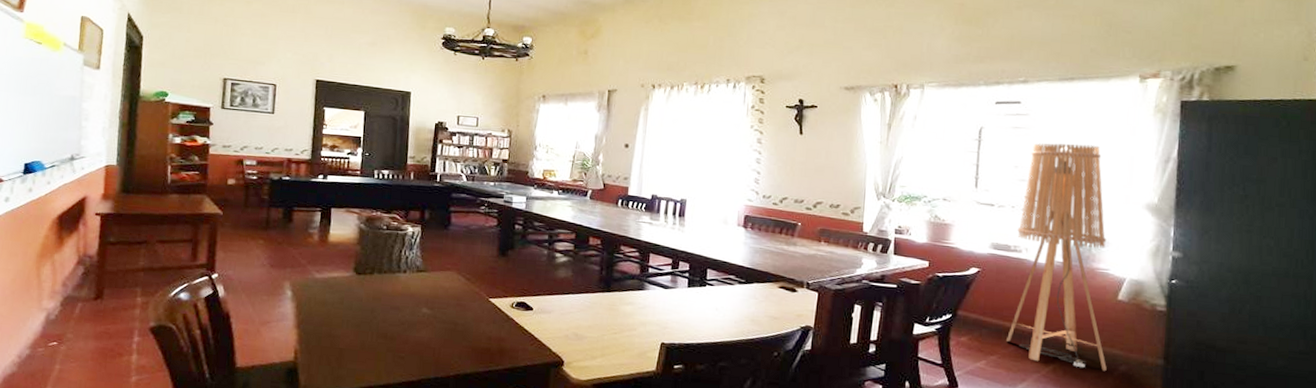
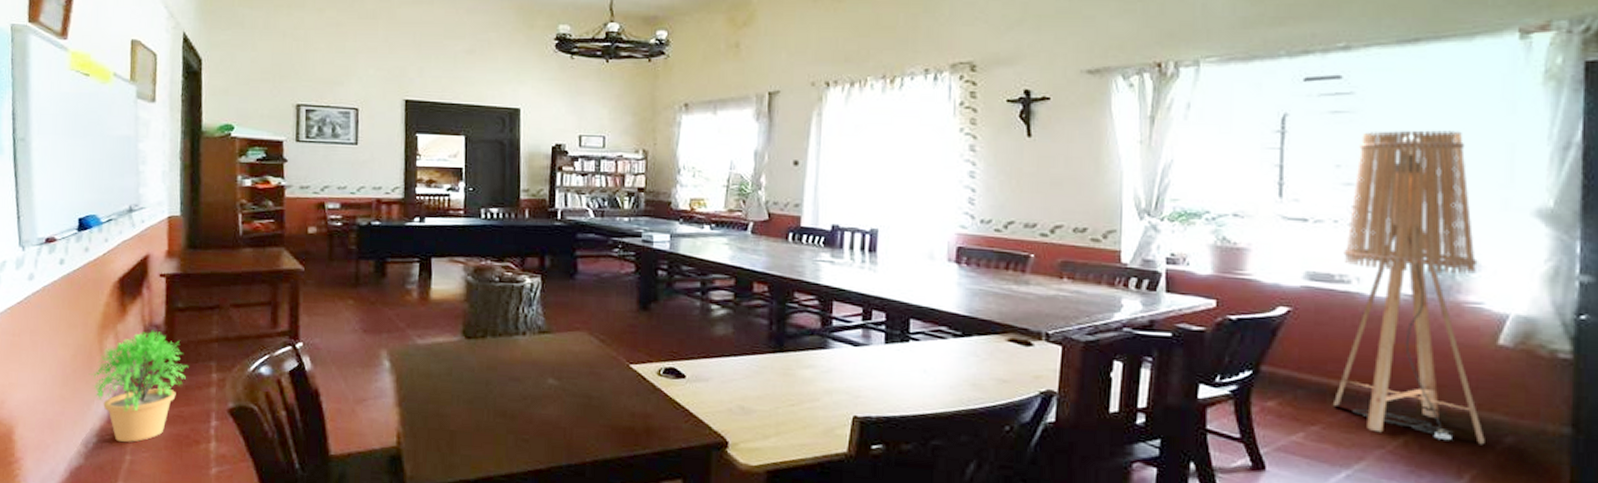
potted plant: none [26,259,115,354] -> present [88,330,187,442]

